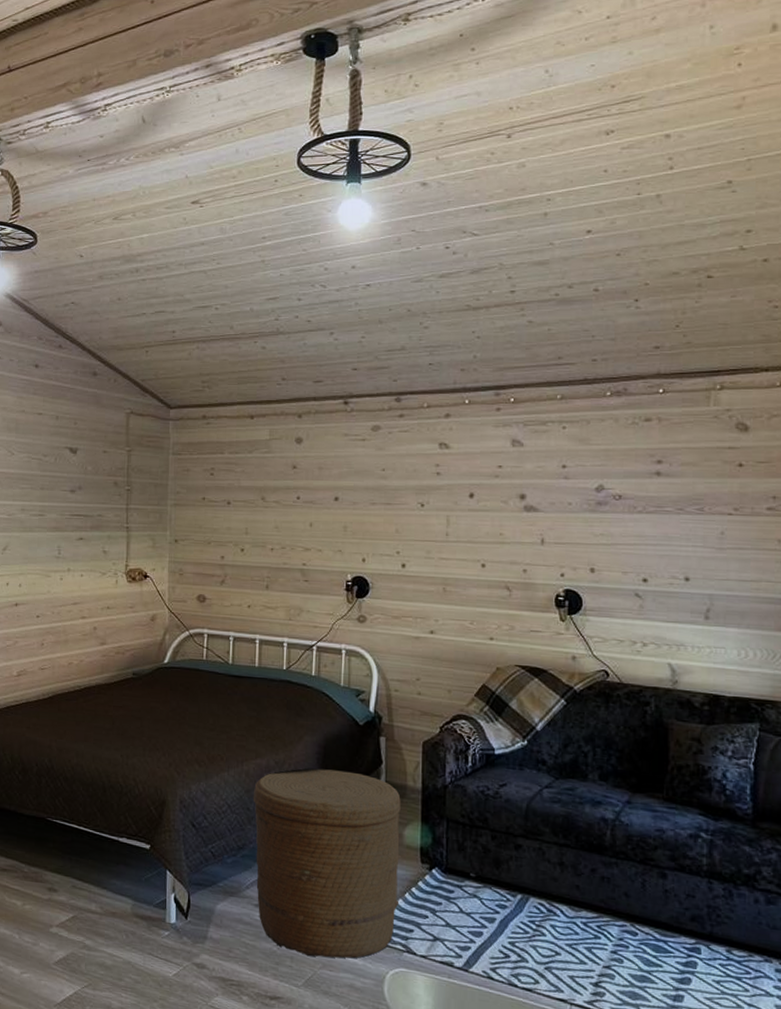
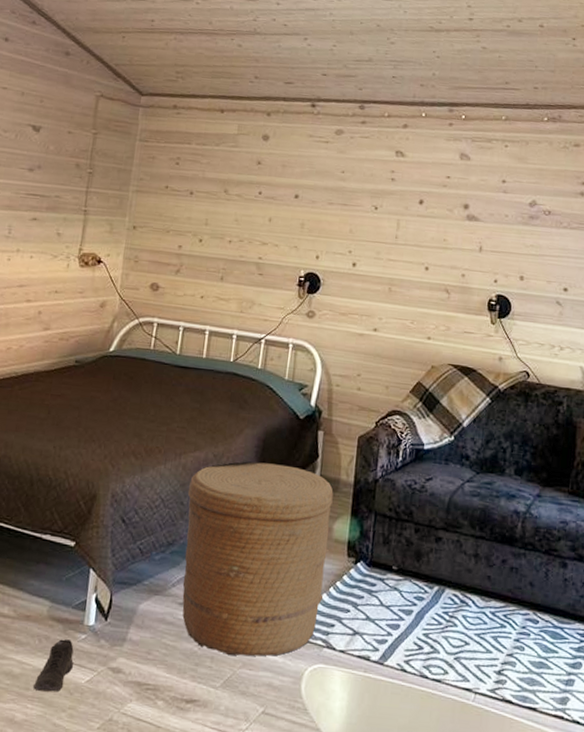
athletic shoe: none [125,935,160,984] -> present [33,639,74,692]

